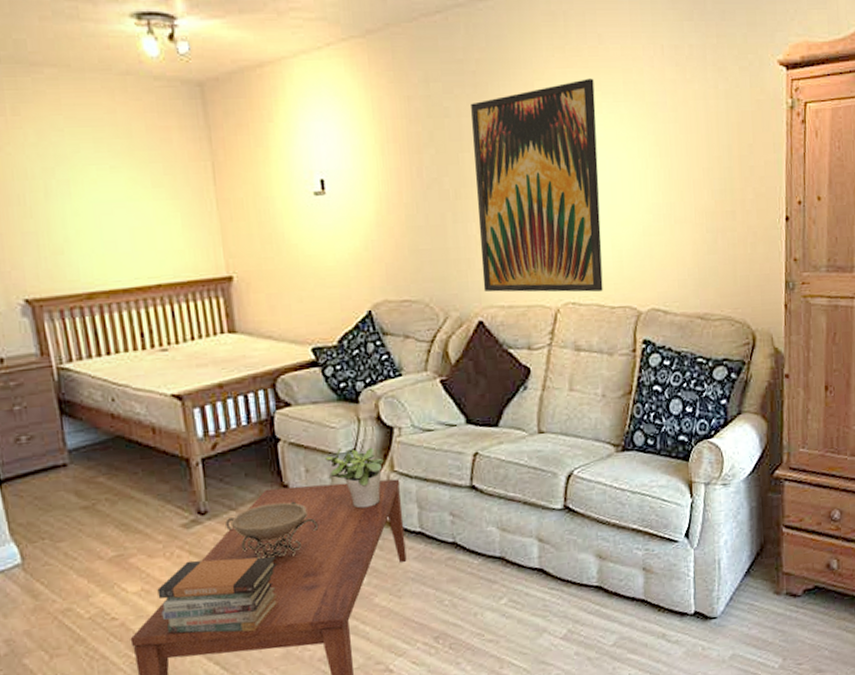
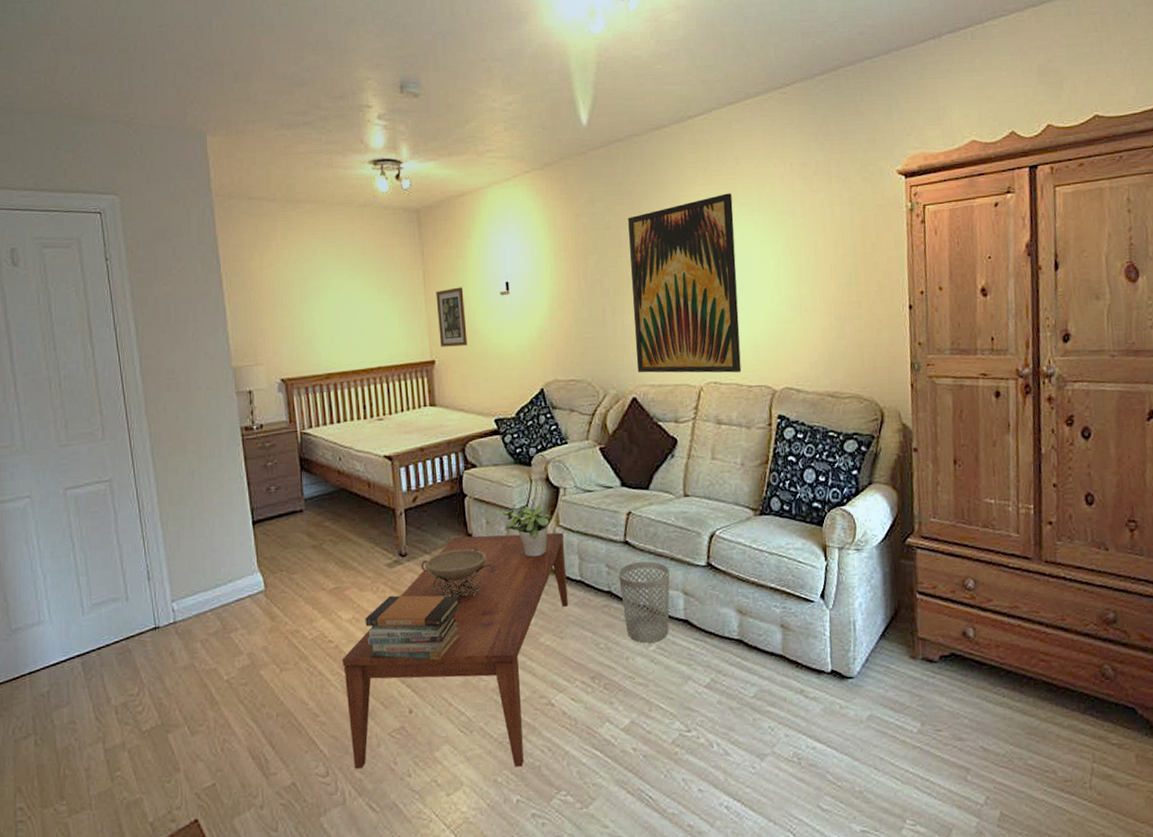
wall art: none [230,184,274,260] -> present [436,287,468,347]
wastebasket: none [464,506,523,597] -> present [618,561,670,643]

